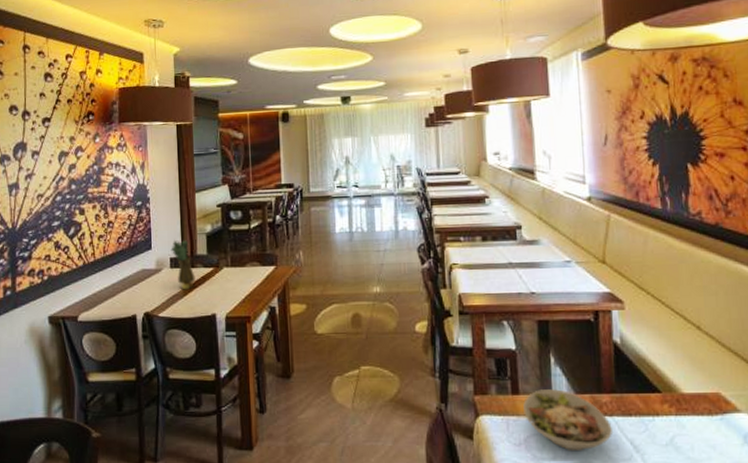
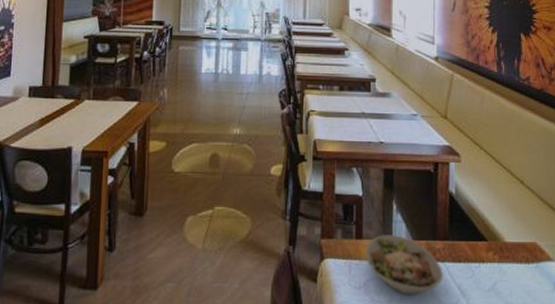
vase: present [170,239,196,290] -> none [31,68,54,121]

